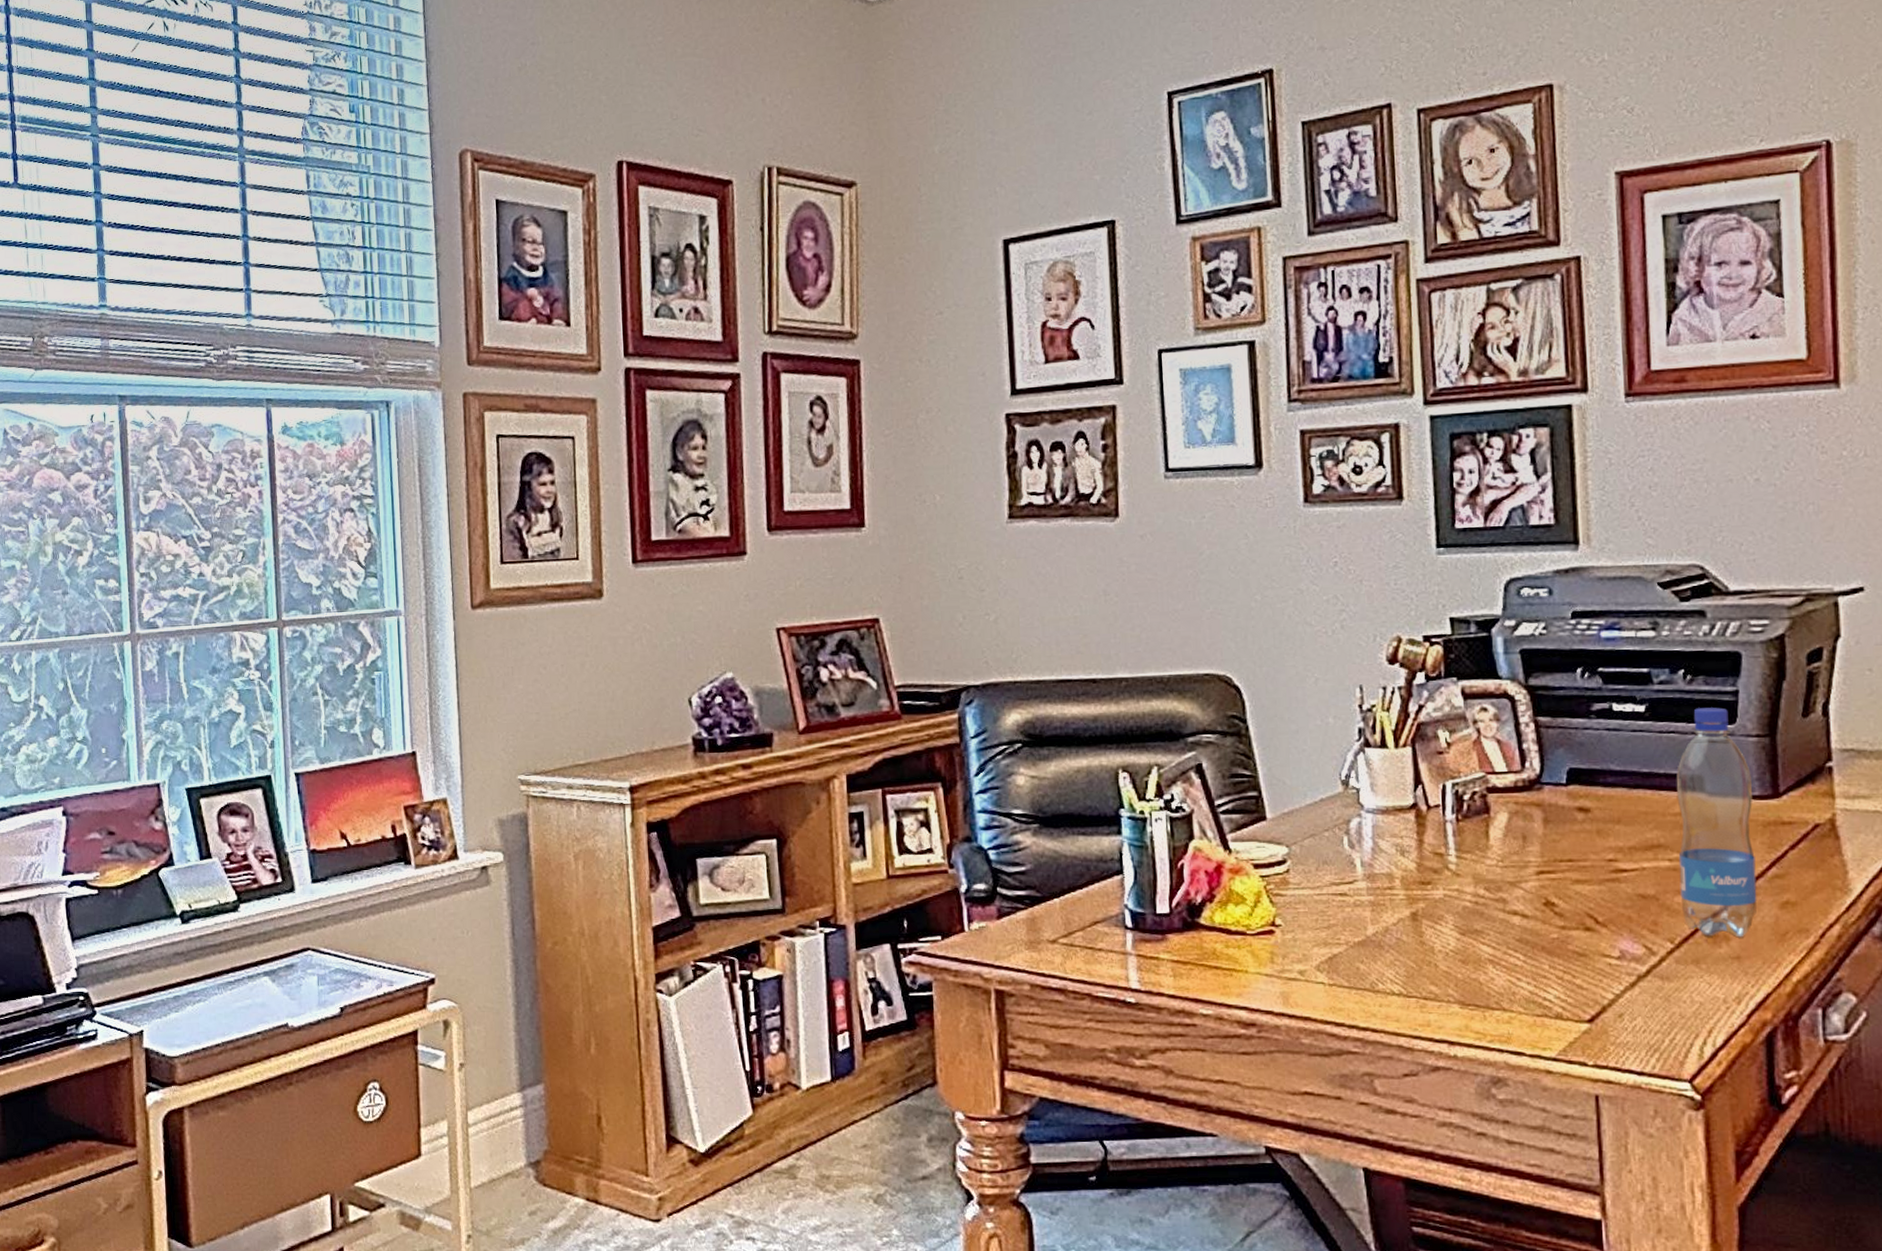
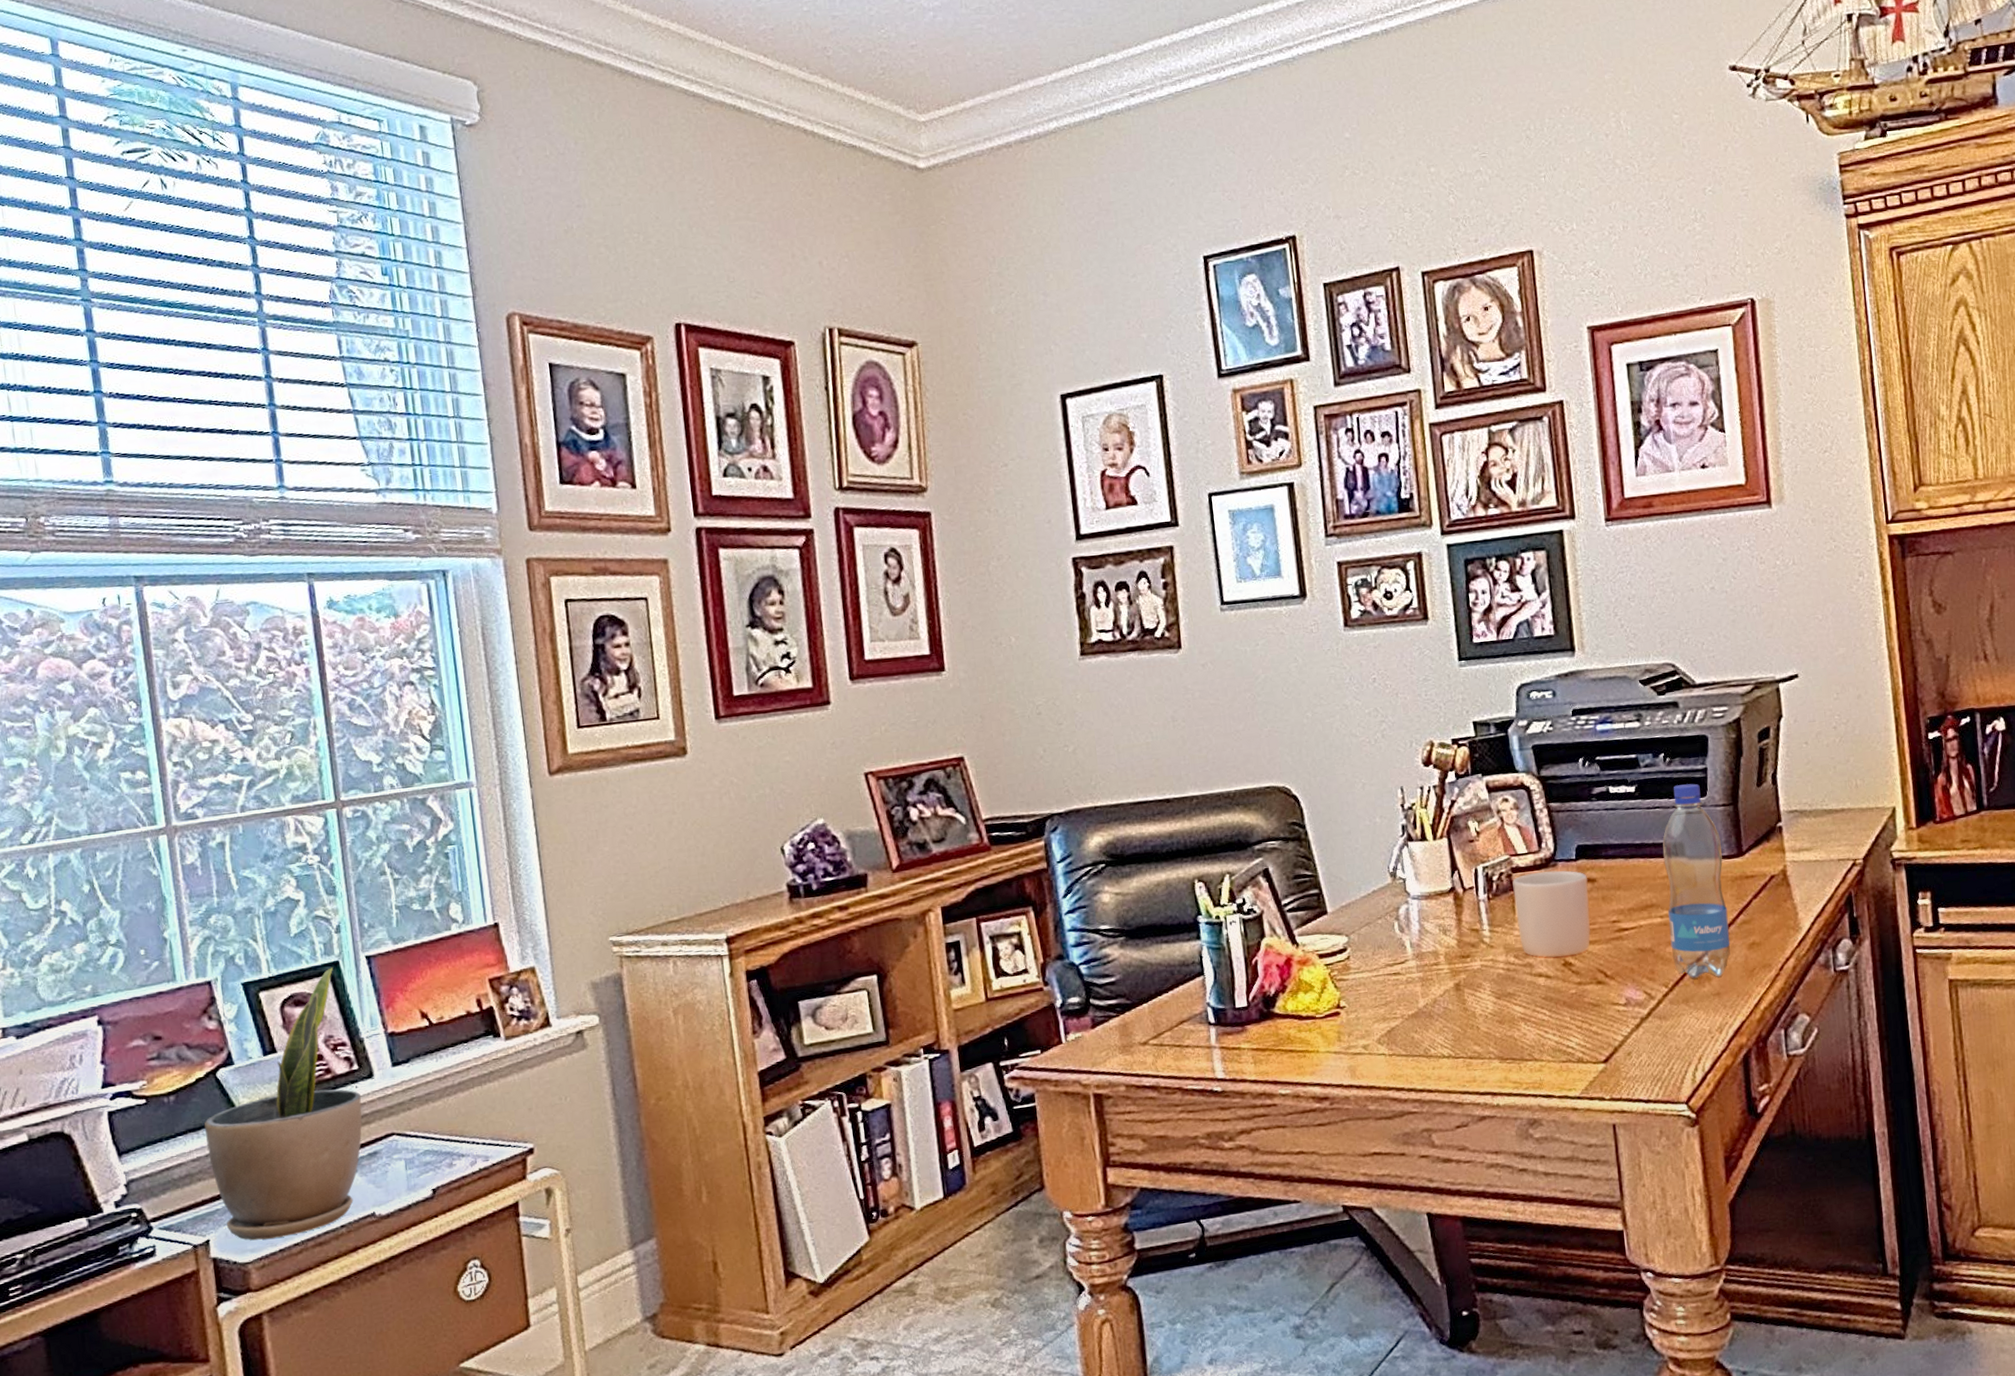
potted plant: none [146,781,283,1036] -> present [204,967,362,1241]
mug: none [1487,794,1581,895] -> present [1512,870,1591,958]

